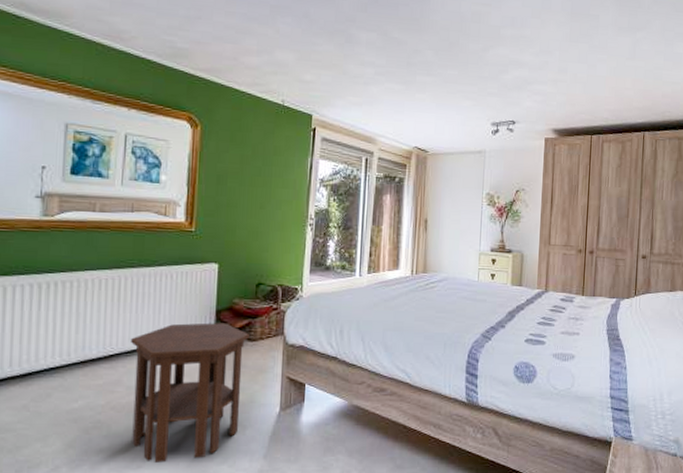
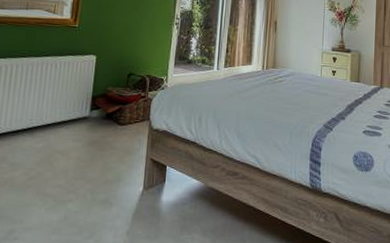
side table: present [131,323,251,463] -> none [11,107,121,235]

